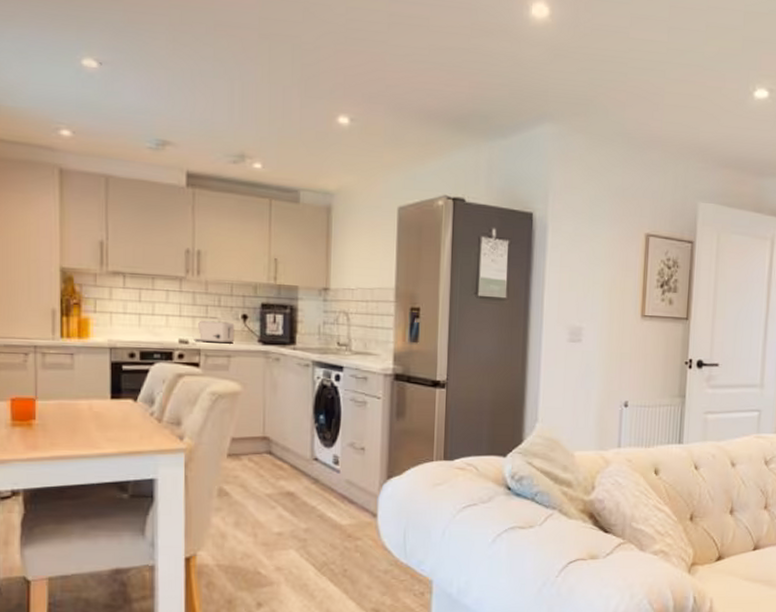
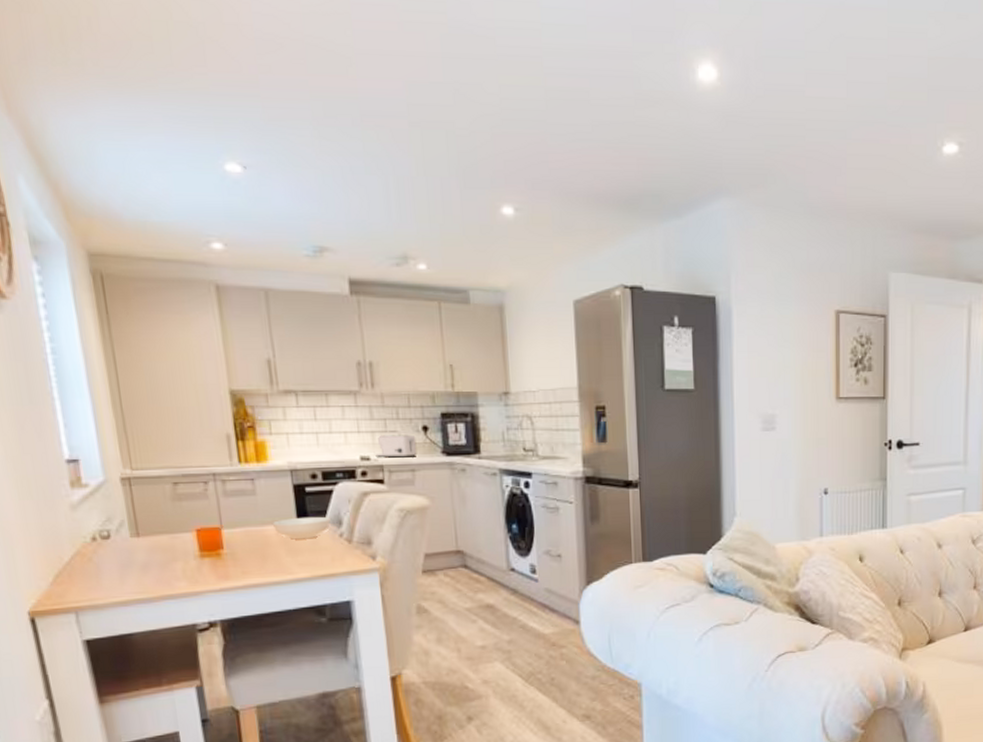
bowl: none [86,394,144,416] -> present [272,516,332,540]

